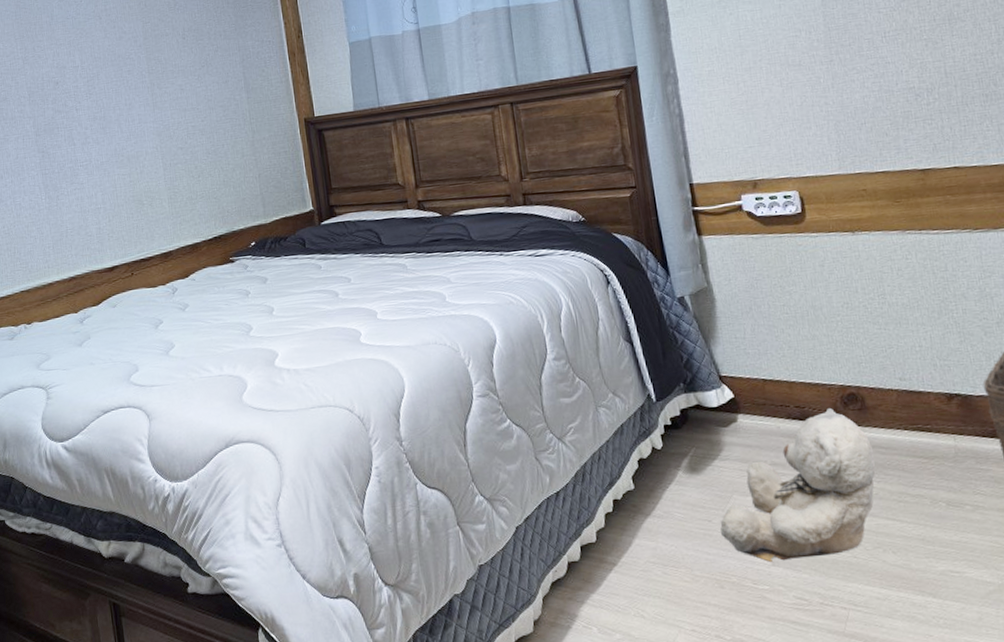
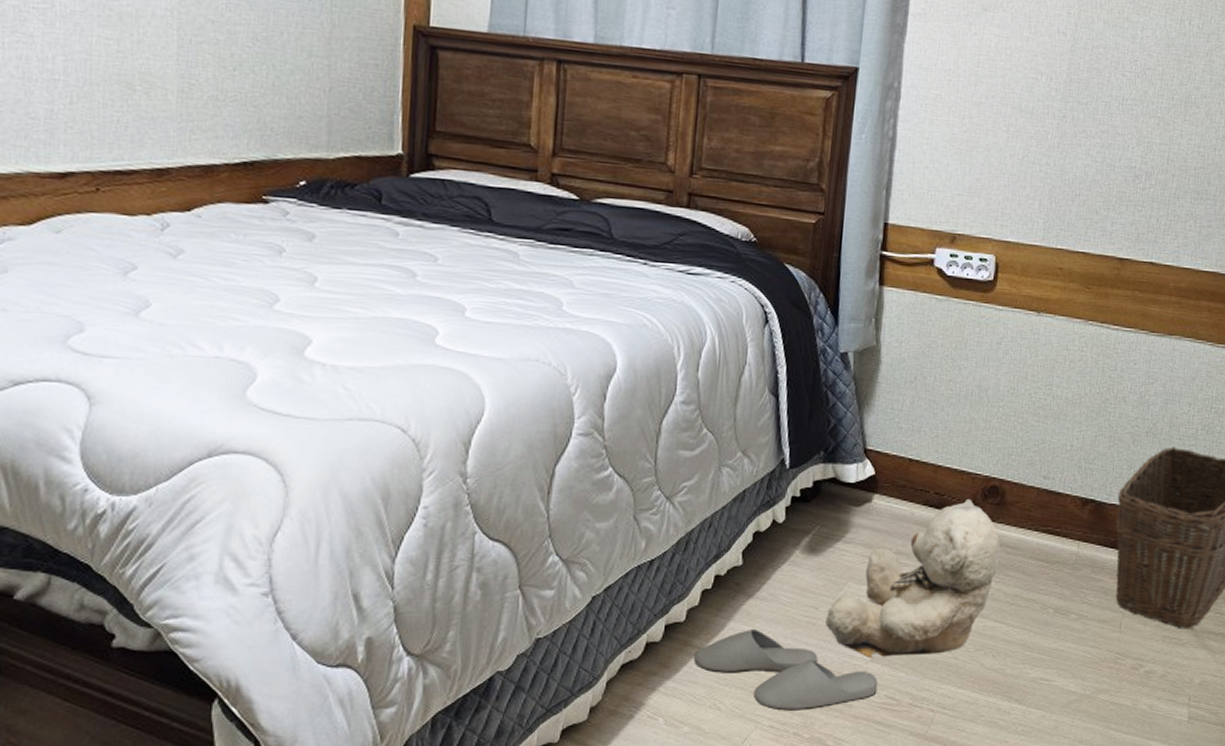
slippers: none [611,543,786,616] -> present [694,628,878,711]

